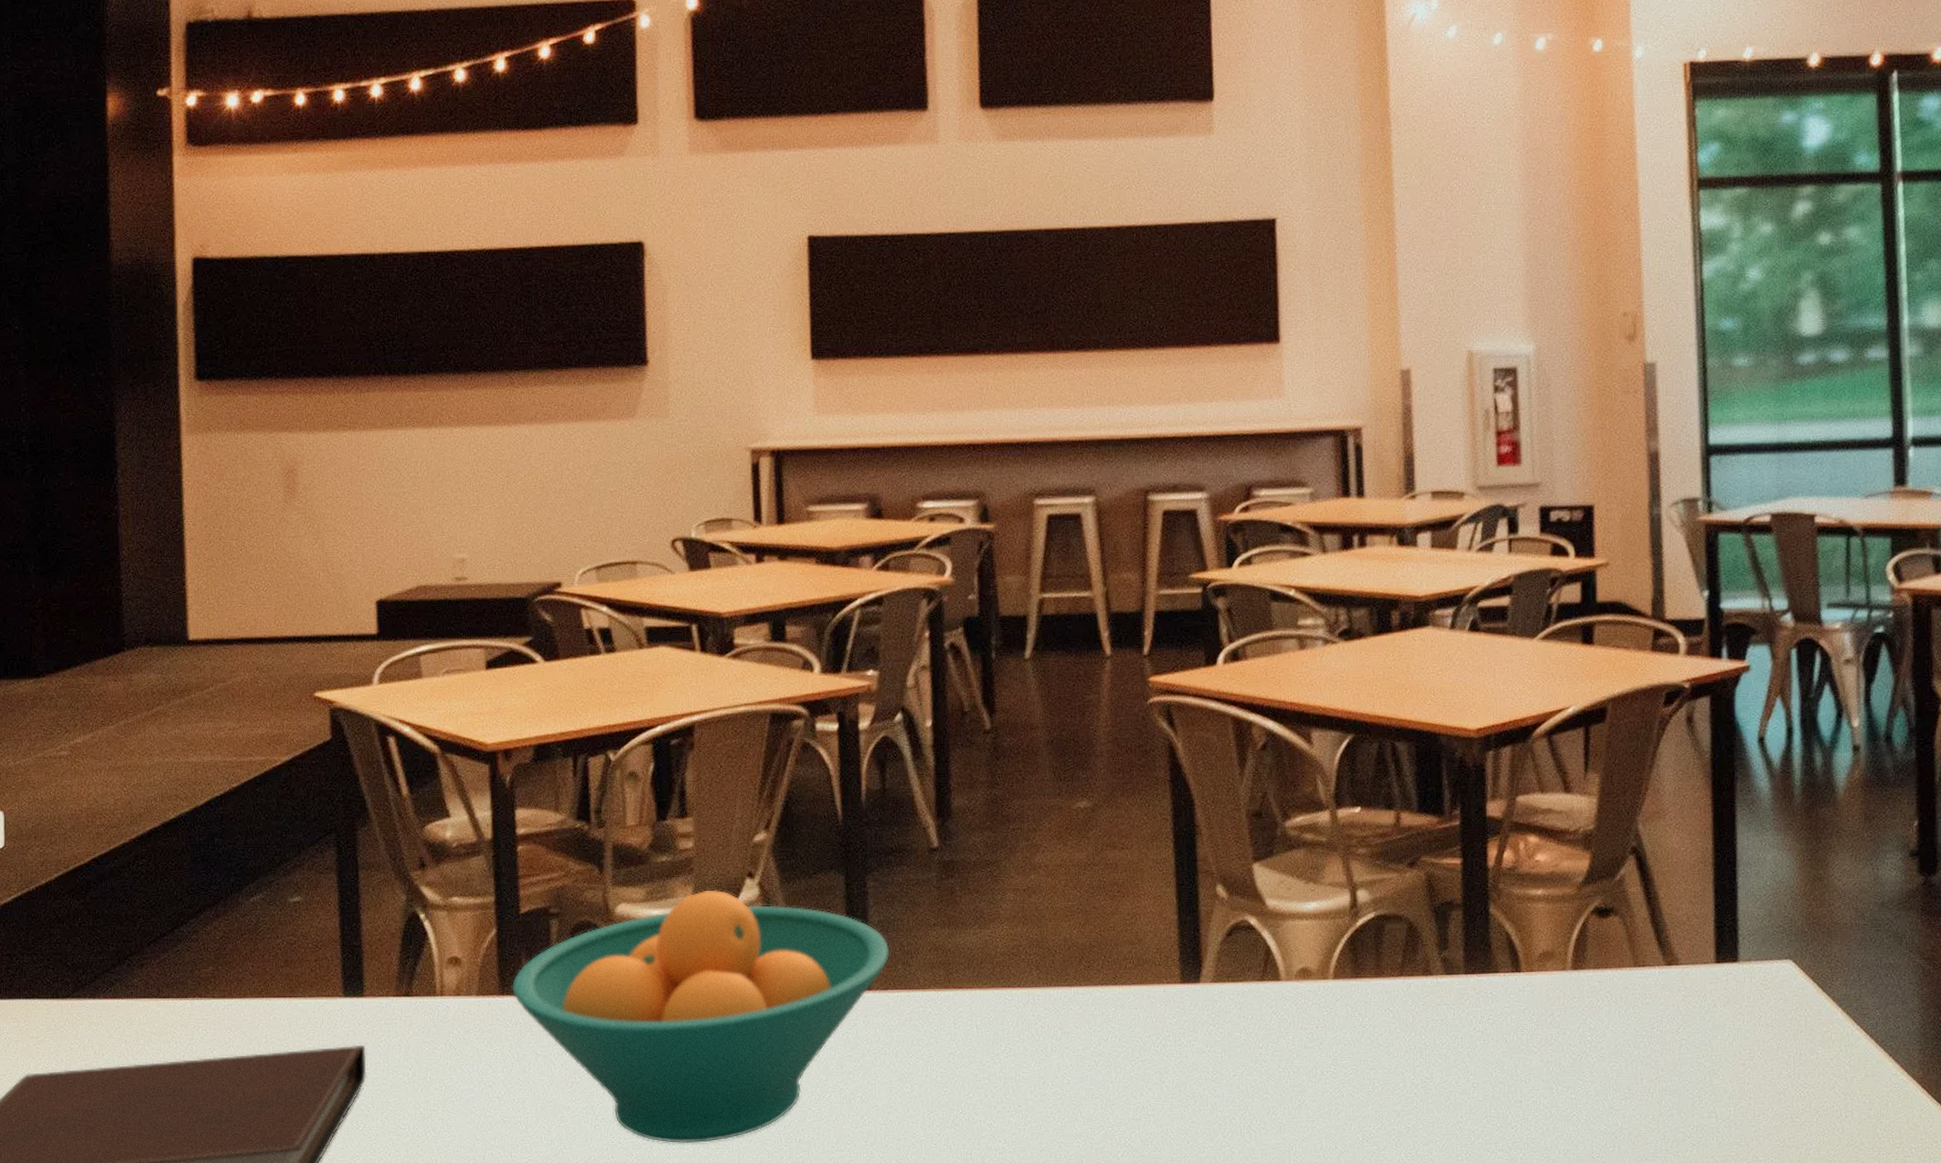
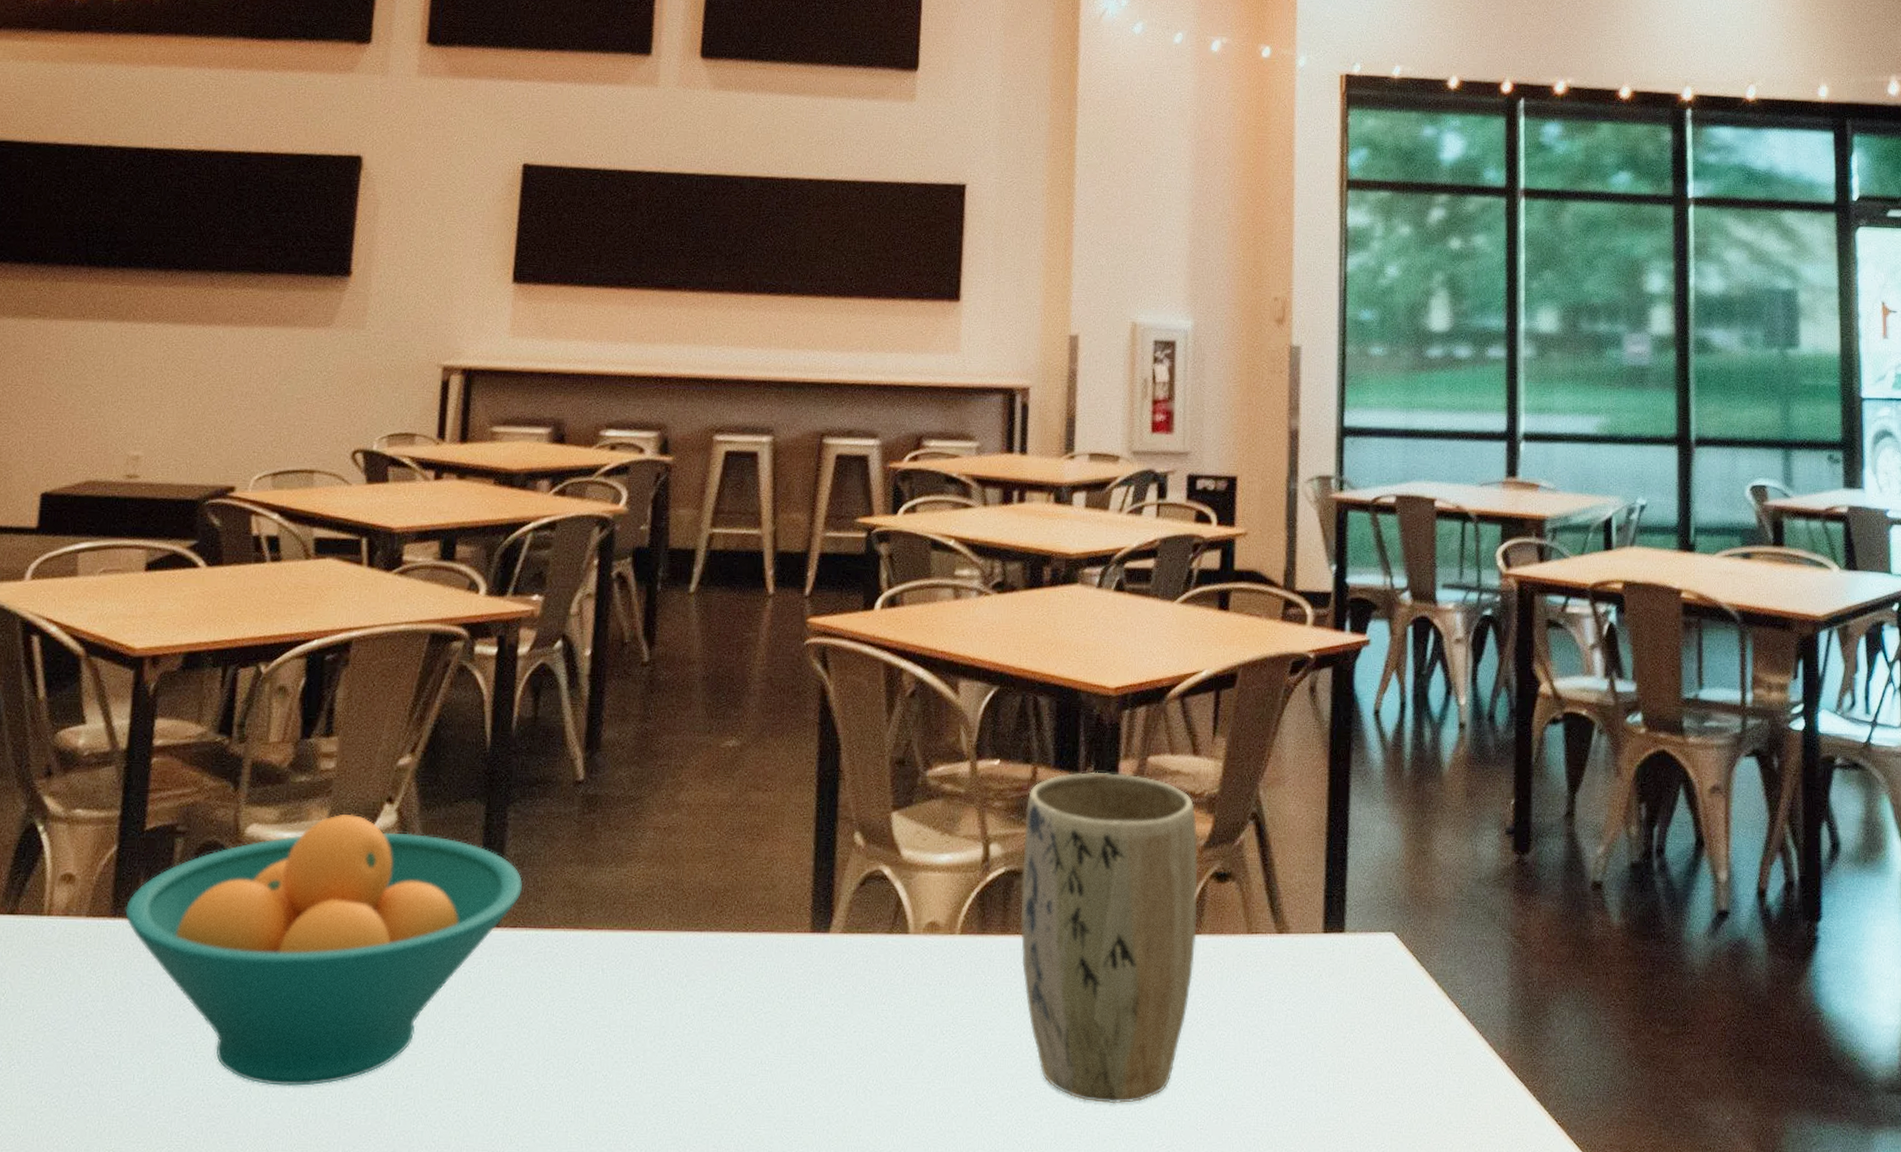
plant pot: none [1392,814,1581,1136] -> present [1020,771,1198,1104]

